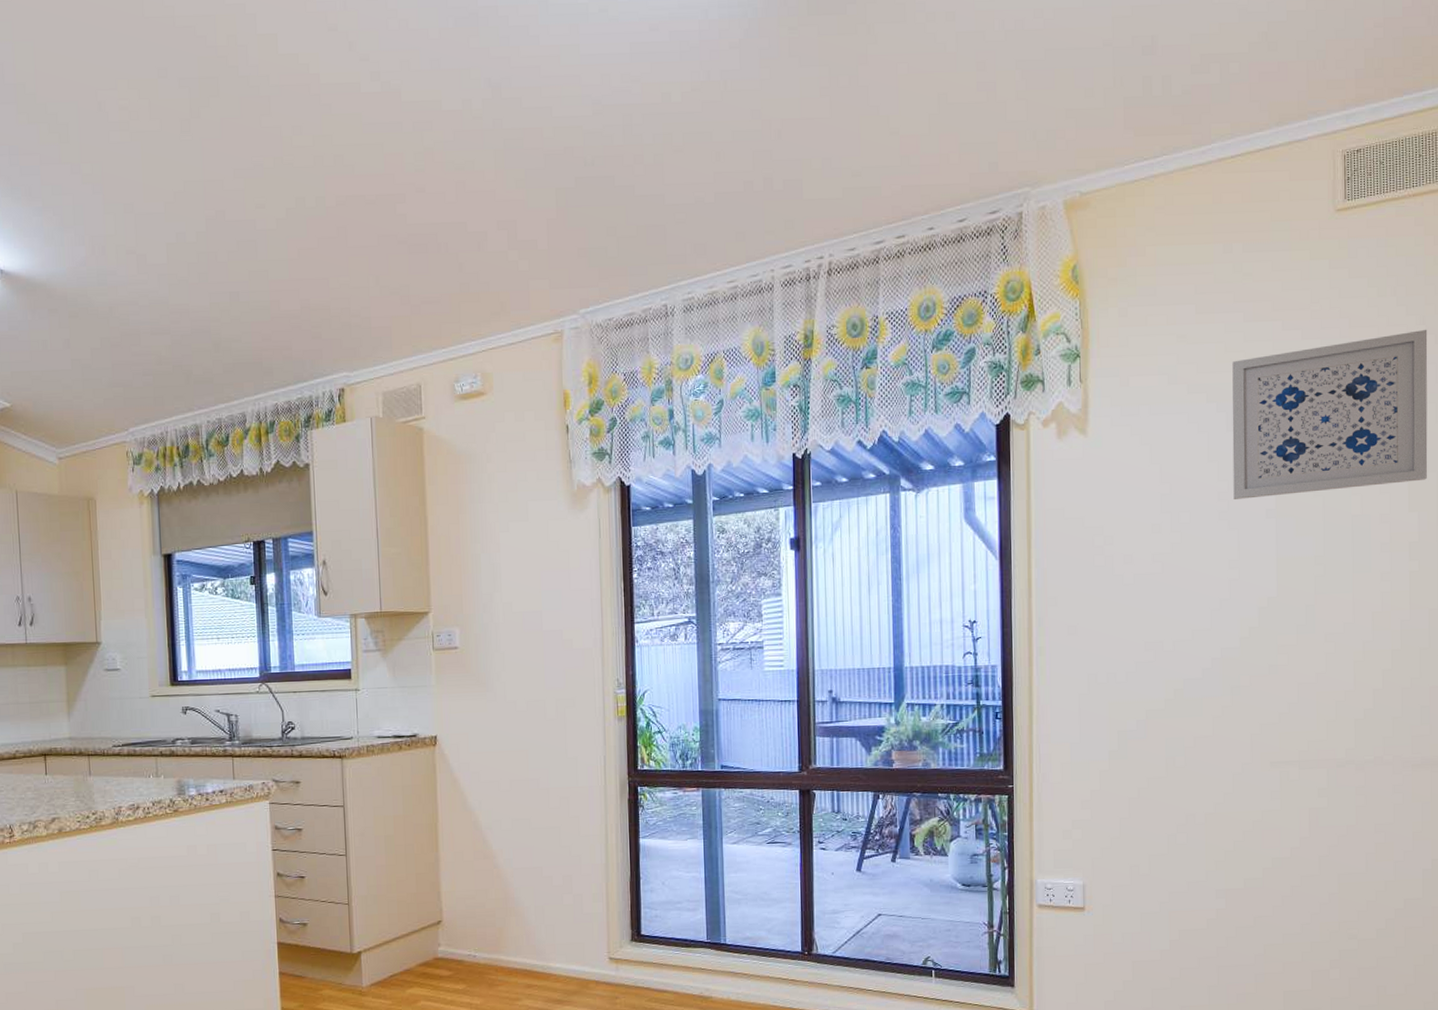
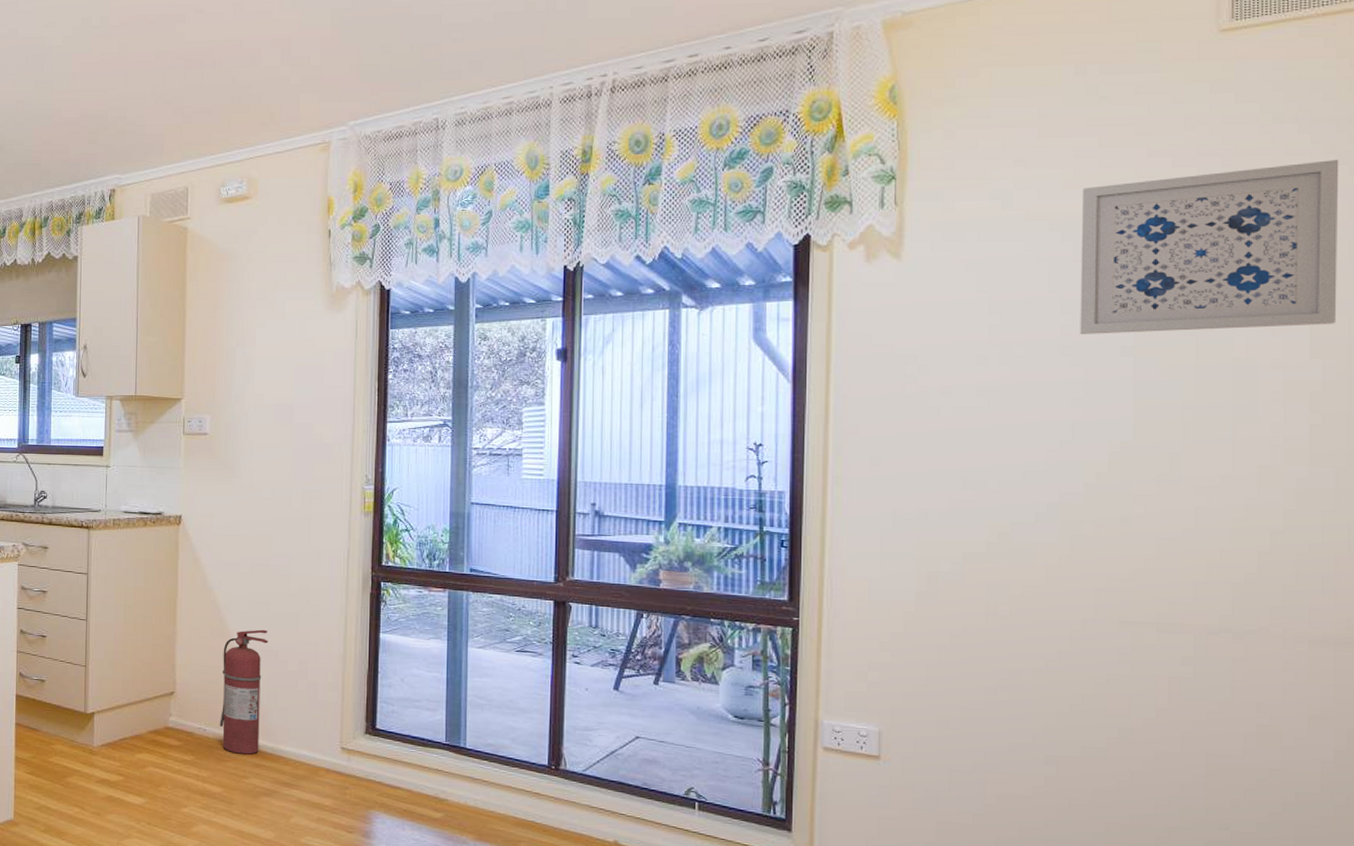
fire extinguisher: none [488,846,532,977] -> present [219,629,269,755]

